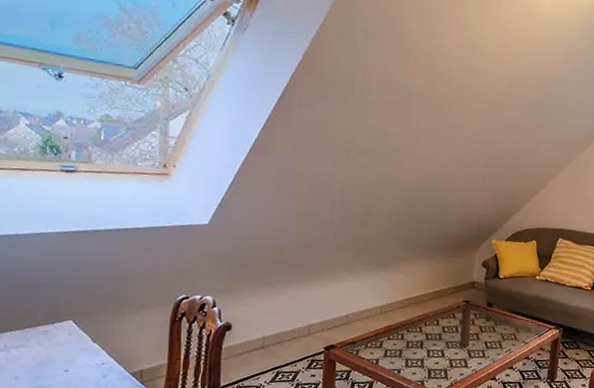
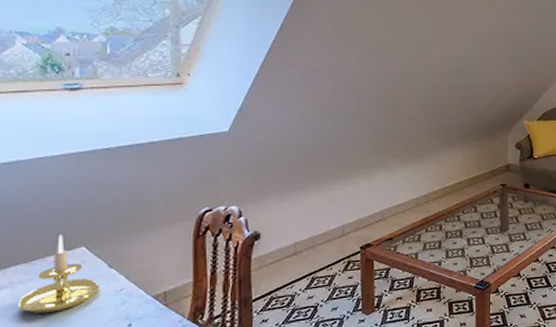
candle holder: none [10,306,83,378] -> present [17,234,99,313]

